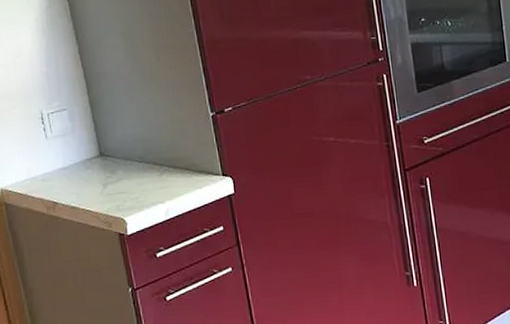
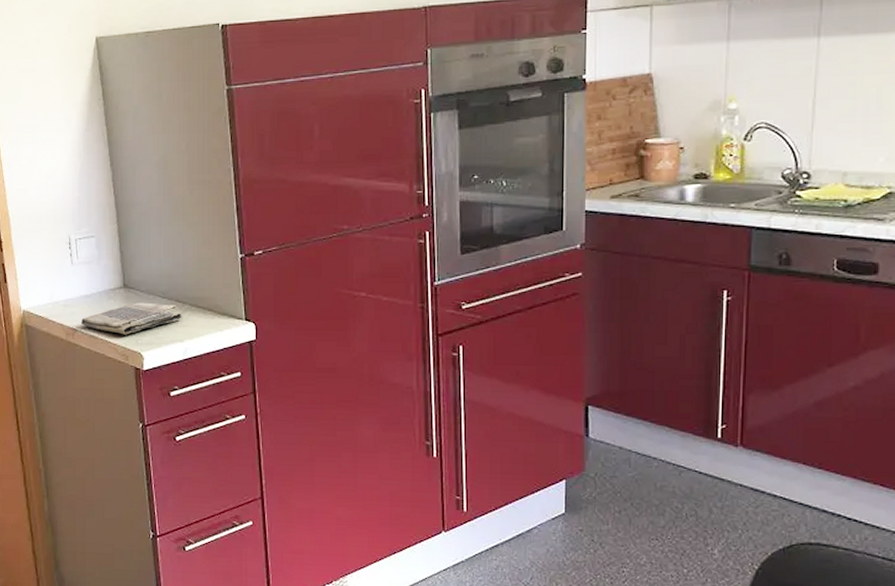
dish towel: none [61,168,161,203] -> present [81,302,182,335]

